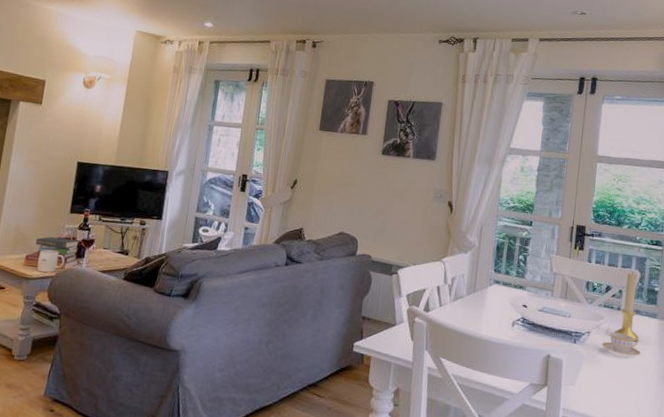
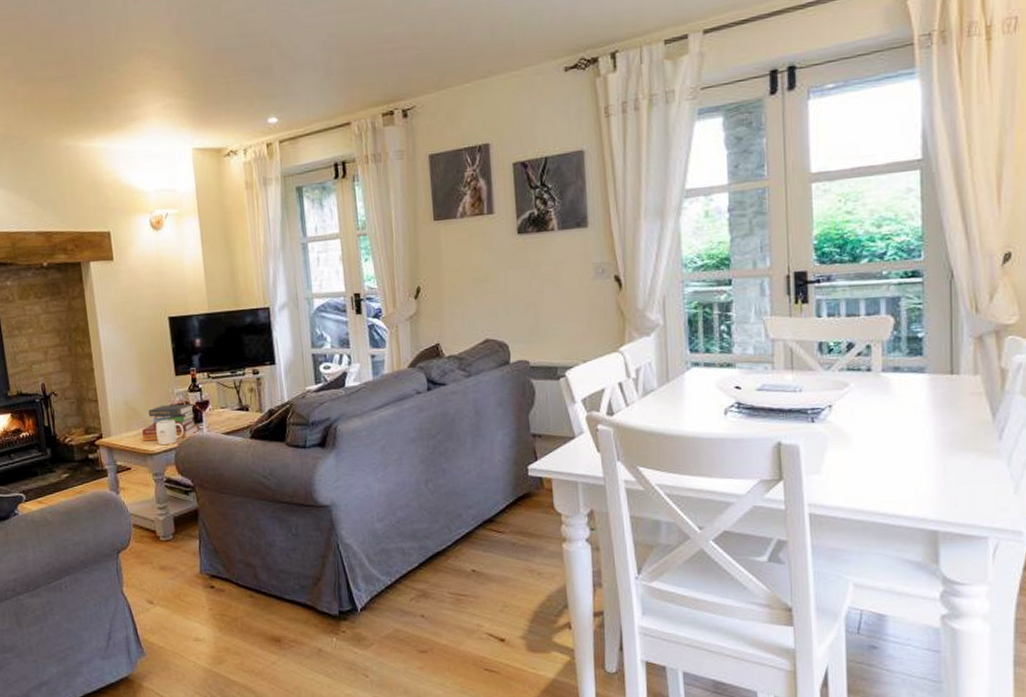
teacup: present [601,332,641,358] -> none [850,400,907,431]
candle holder: present [614,271,639,342] -> none [865,318,902,408]

